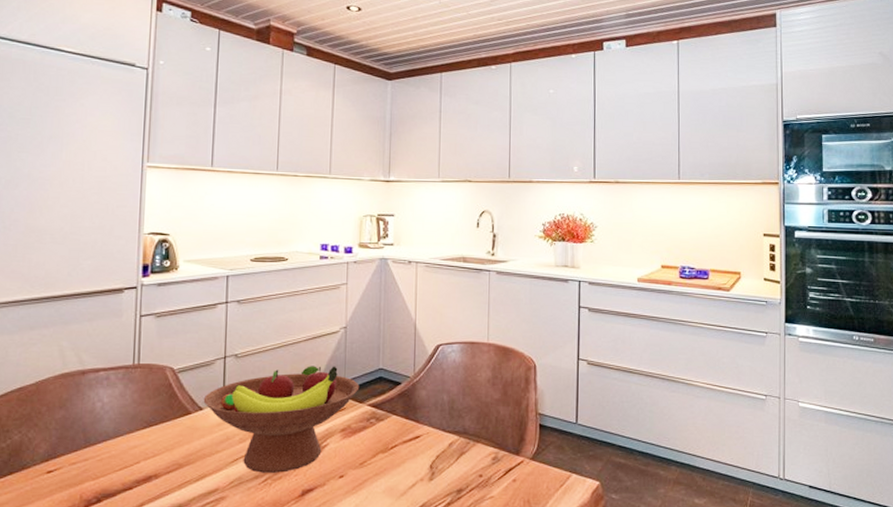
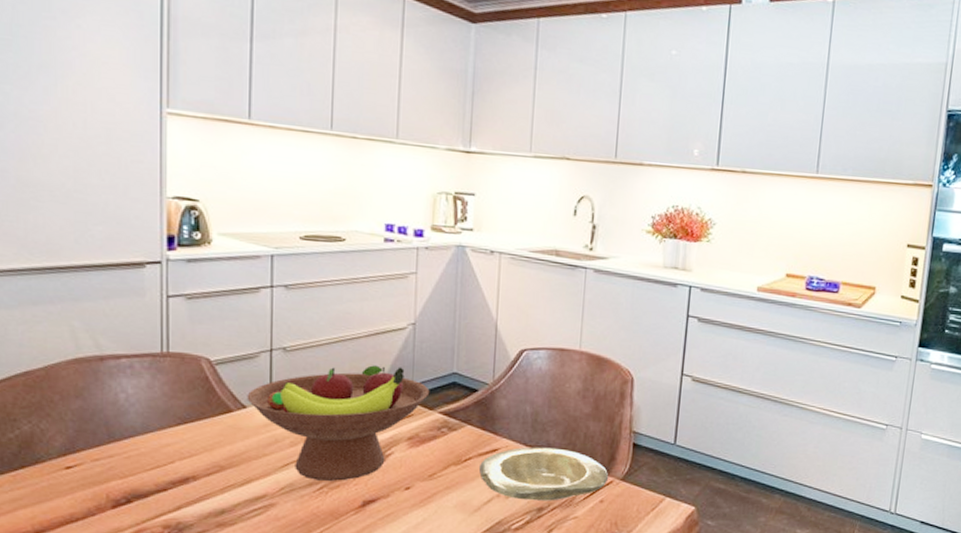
plate: none [404,432,520,483] -> present [479,447,609,501]

